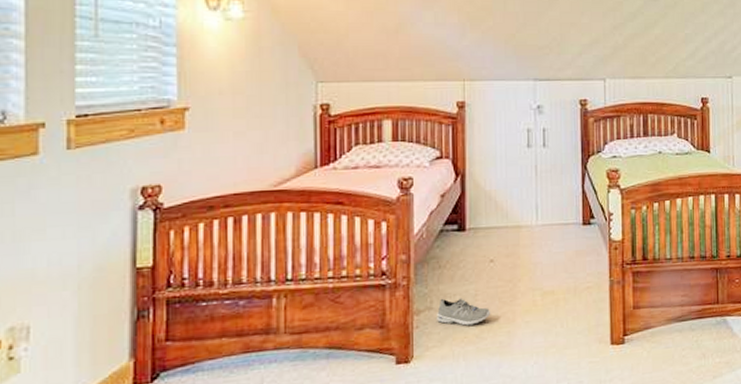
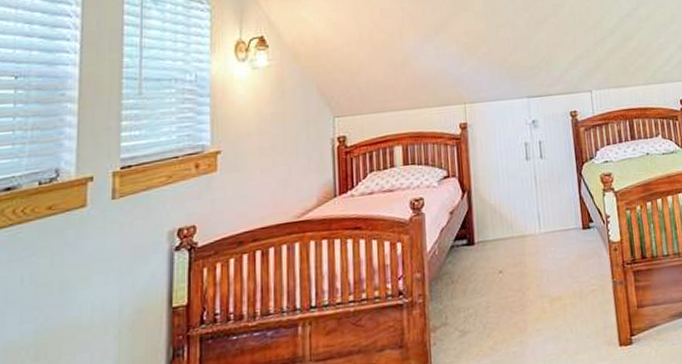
sneaker: present [437,298,491,326] -> none [452,311,504,339]

